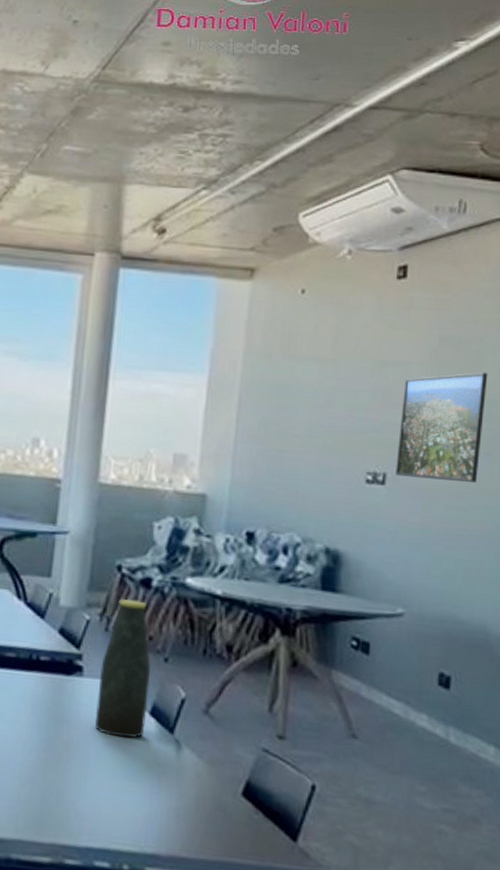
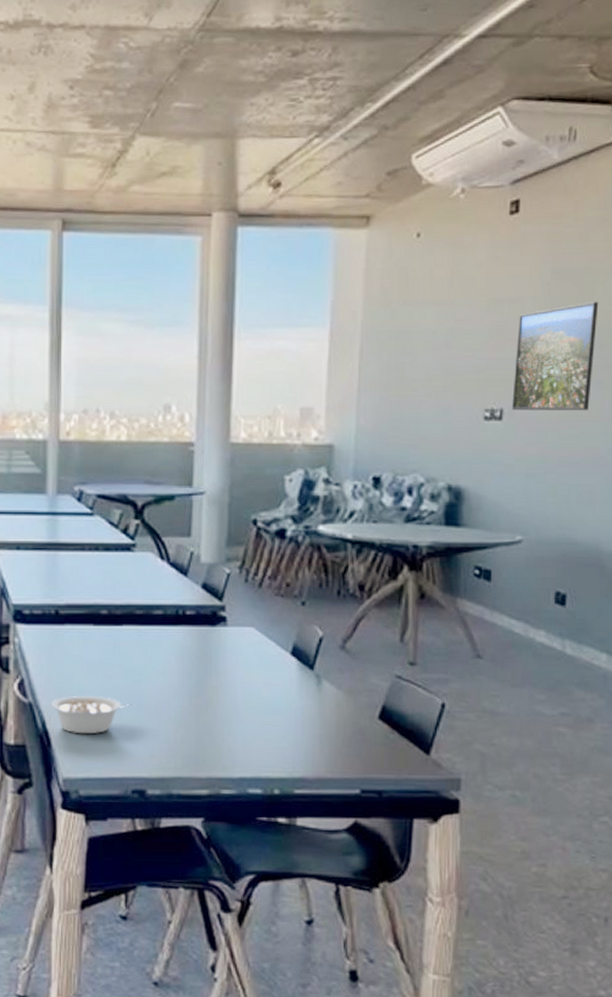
bottle: present [95,598,151,738] -> none [240,550,290,678]

